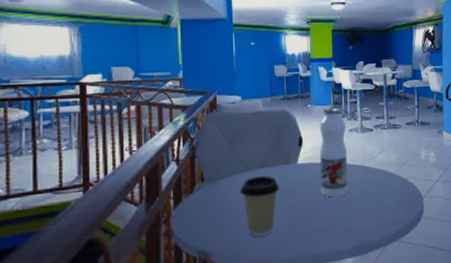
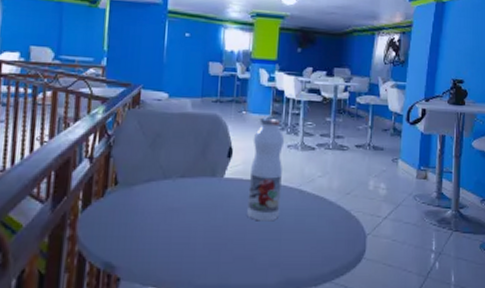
coffee cup: present [239,176,279,237] -> none [155,187,201,255]

